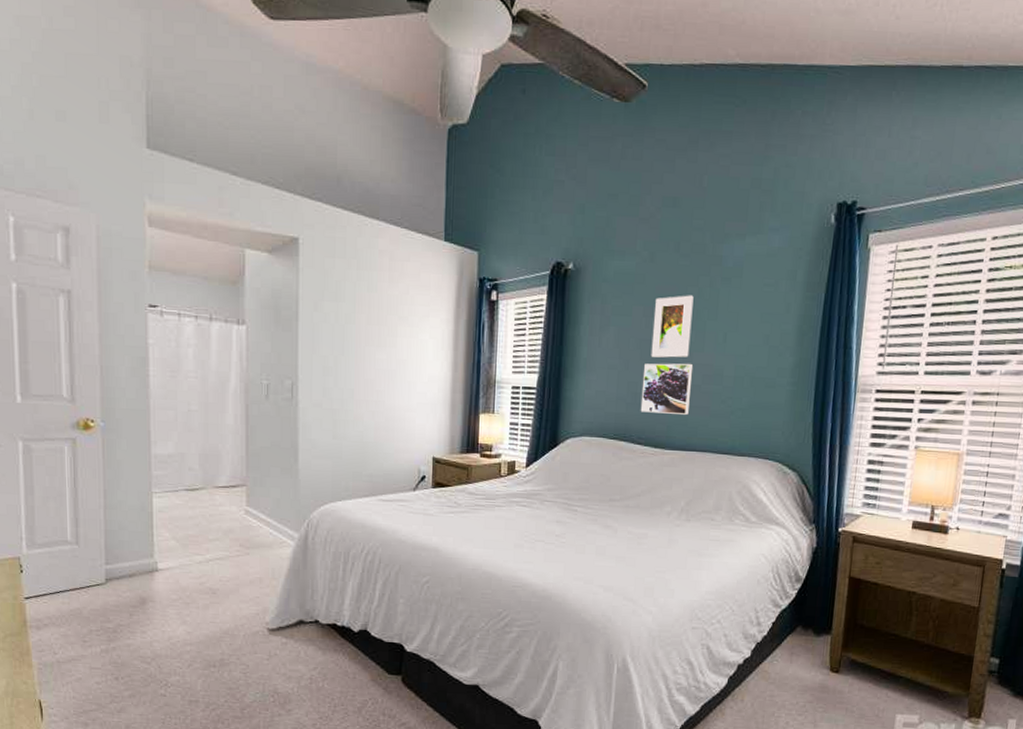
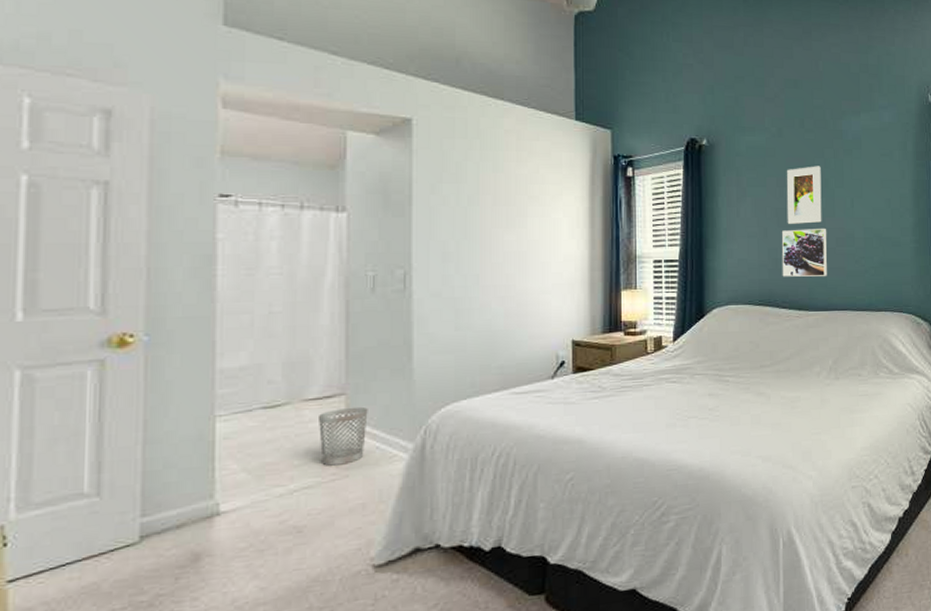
wastebasket: none [227,497,264,544] -> present [319,406,368,466]

